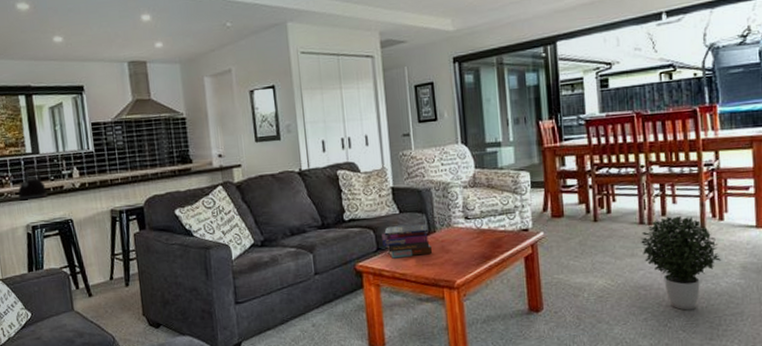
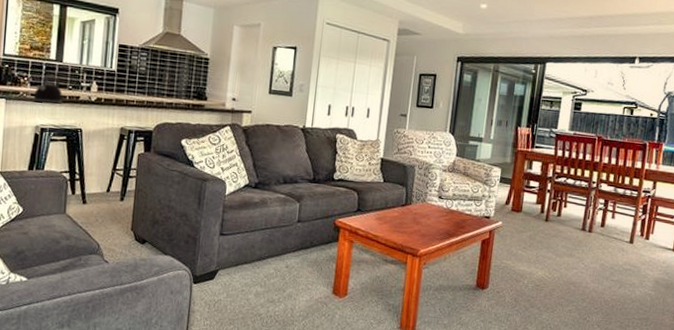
books: present [382,224,433,259] -> none [363,192,406,223]
potted plant: present [641,216,721,311] -> none [579,228,641,310]

